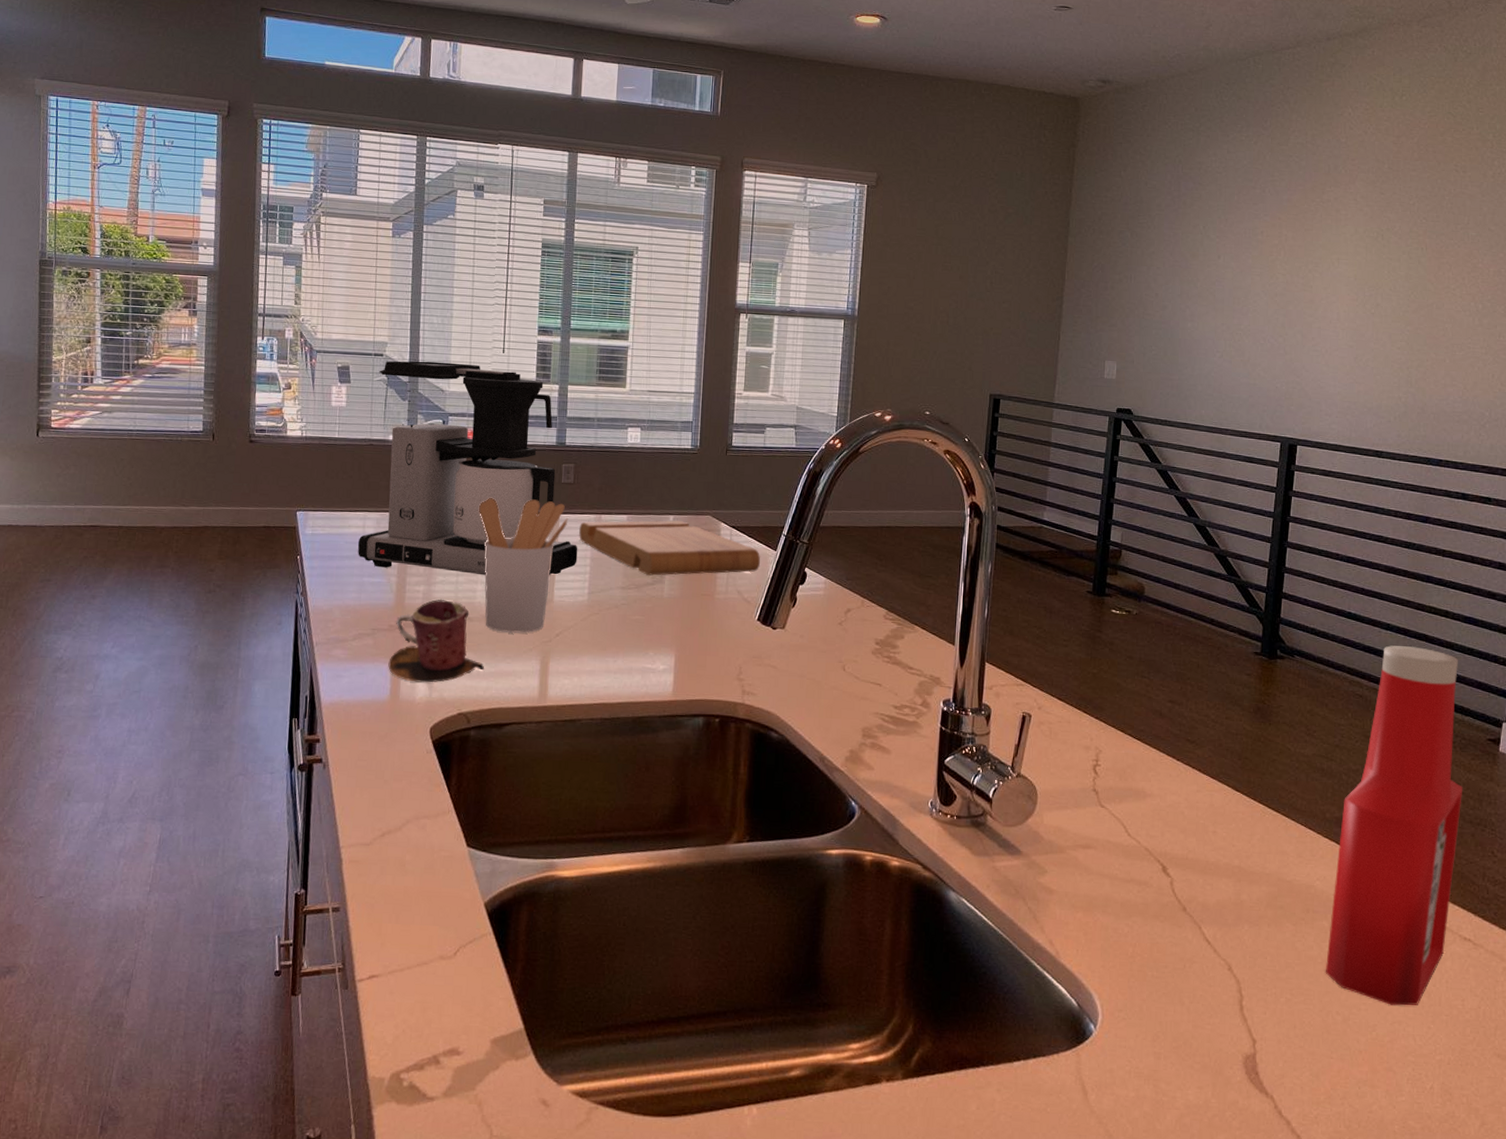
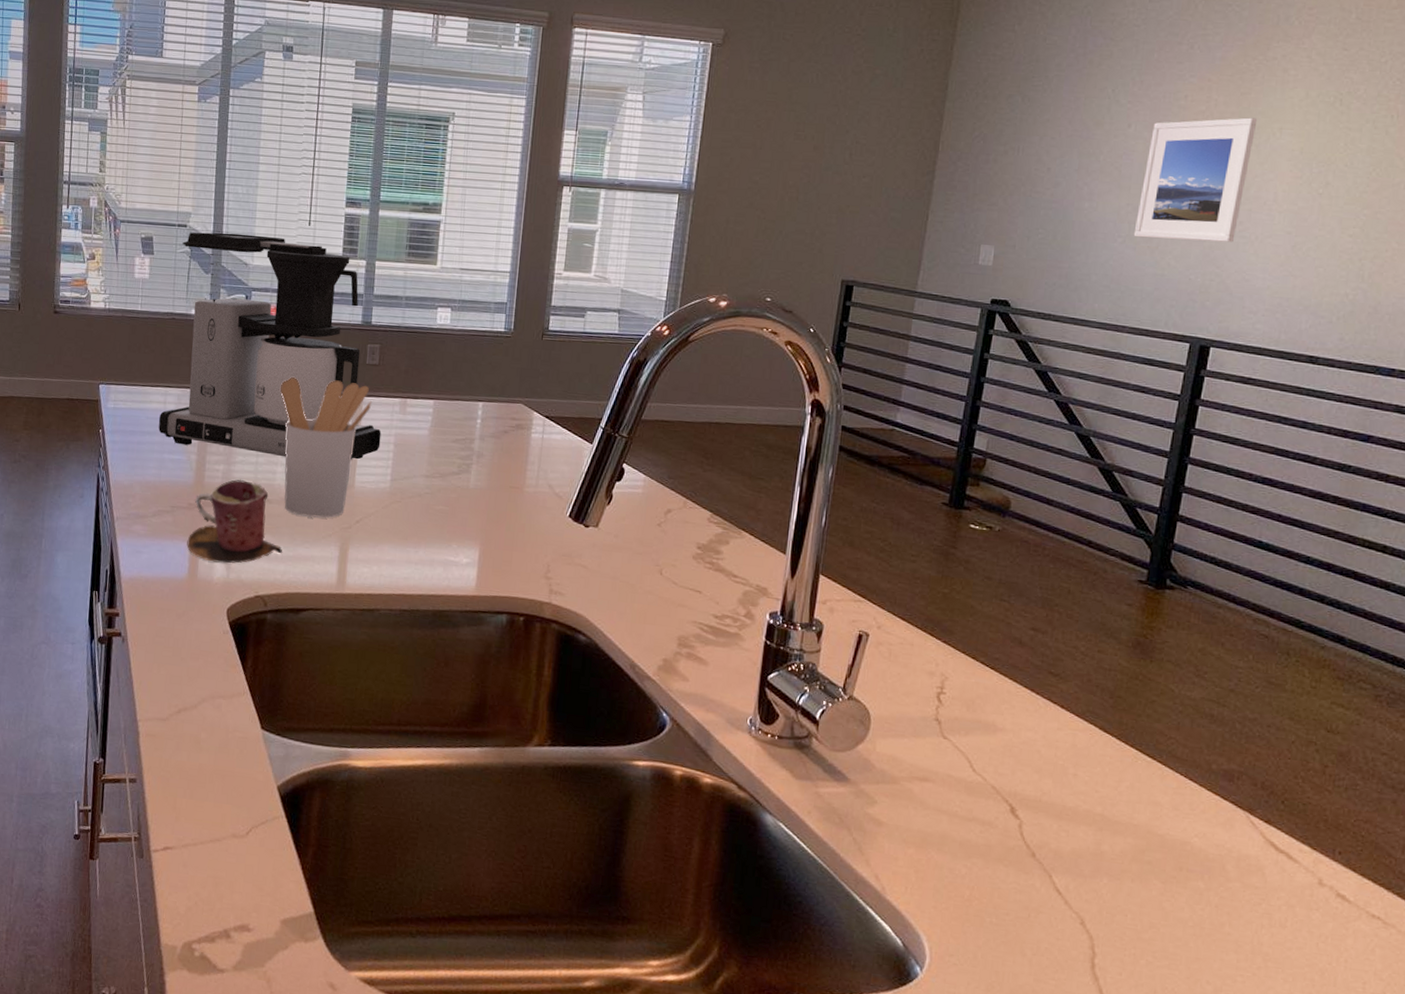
cutting board: present [578,520,761,576] -> none [382,405,575,466]
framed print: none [1229,250,1320,356] -> present [1133,117,1258,243]
ketchup bottle: present [1325,645,1463,1006] -> none [1196,581,1395,983]

